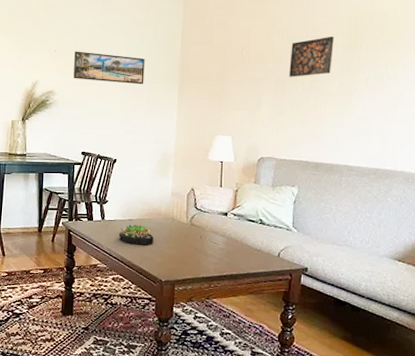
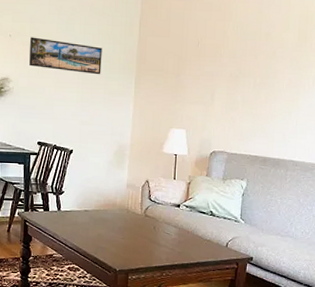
succulent plant: present [118,224,154,245] -> none [74,215,109,236]
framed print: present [289,36,334,77] -> none [242,33,285,73]

